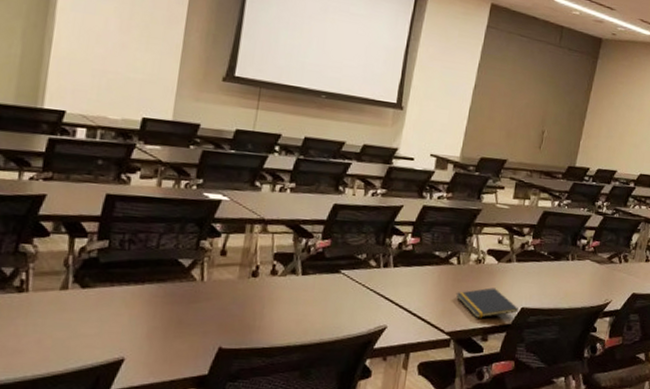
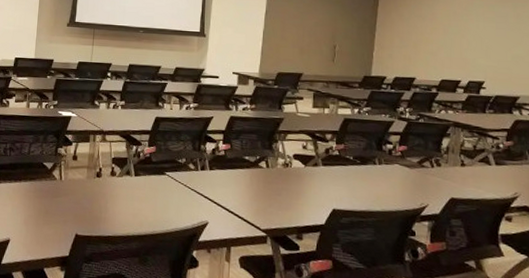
notepad: present [456,287,519,318] -> none [267,189,331,218]

